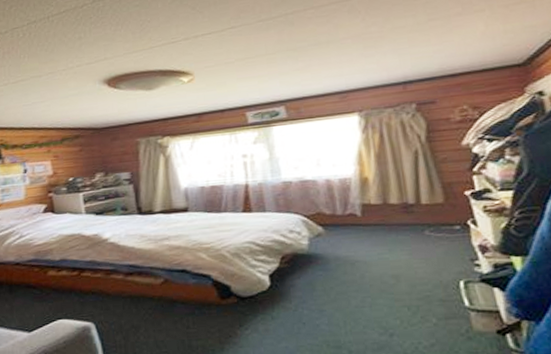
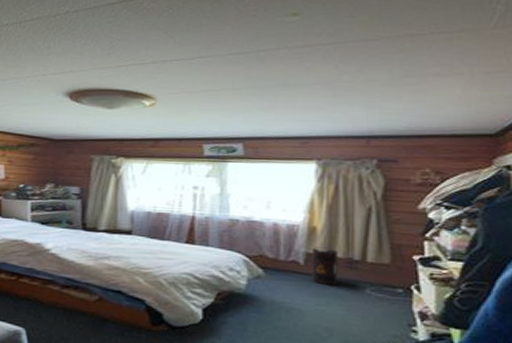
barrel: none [367,196,397,233] -> present [312,248,339,286]

